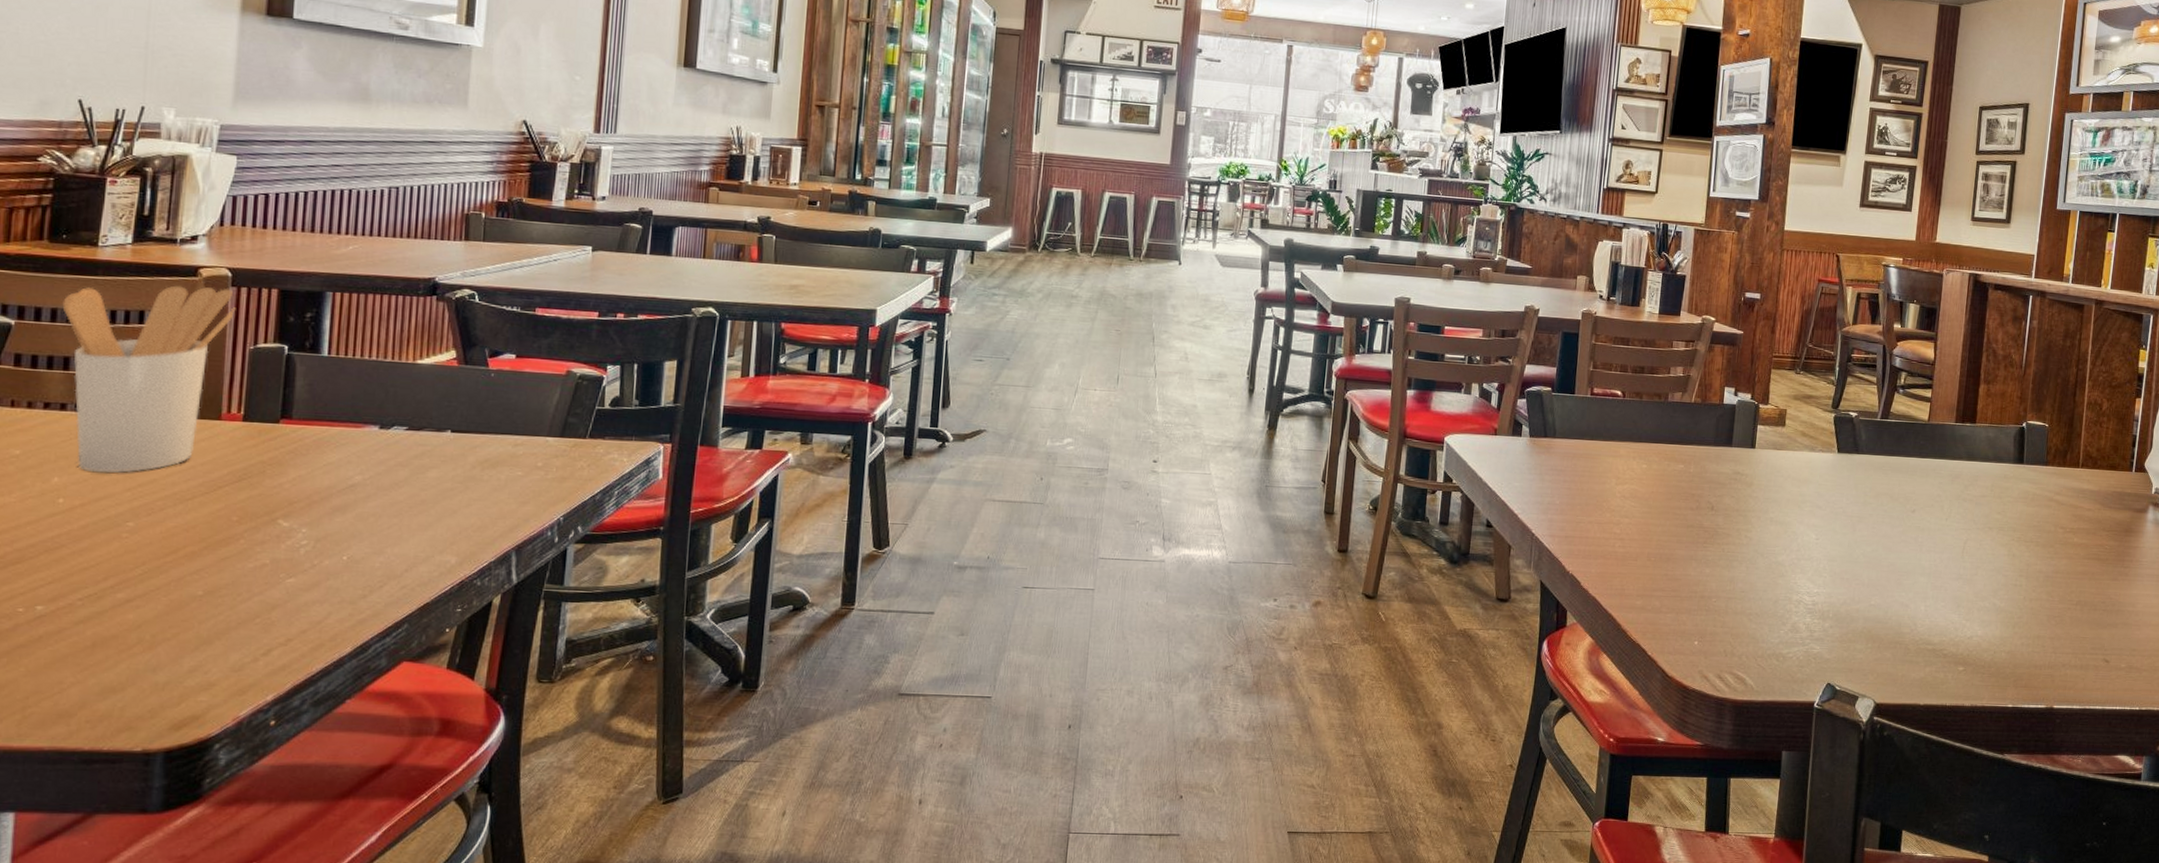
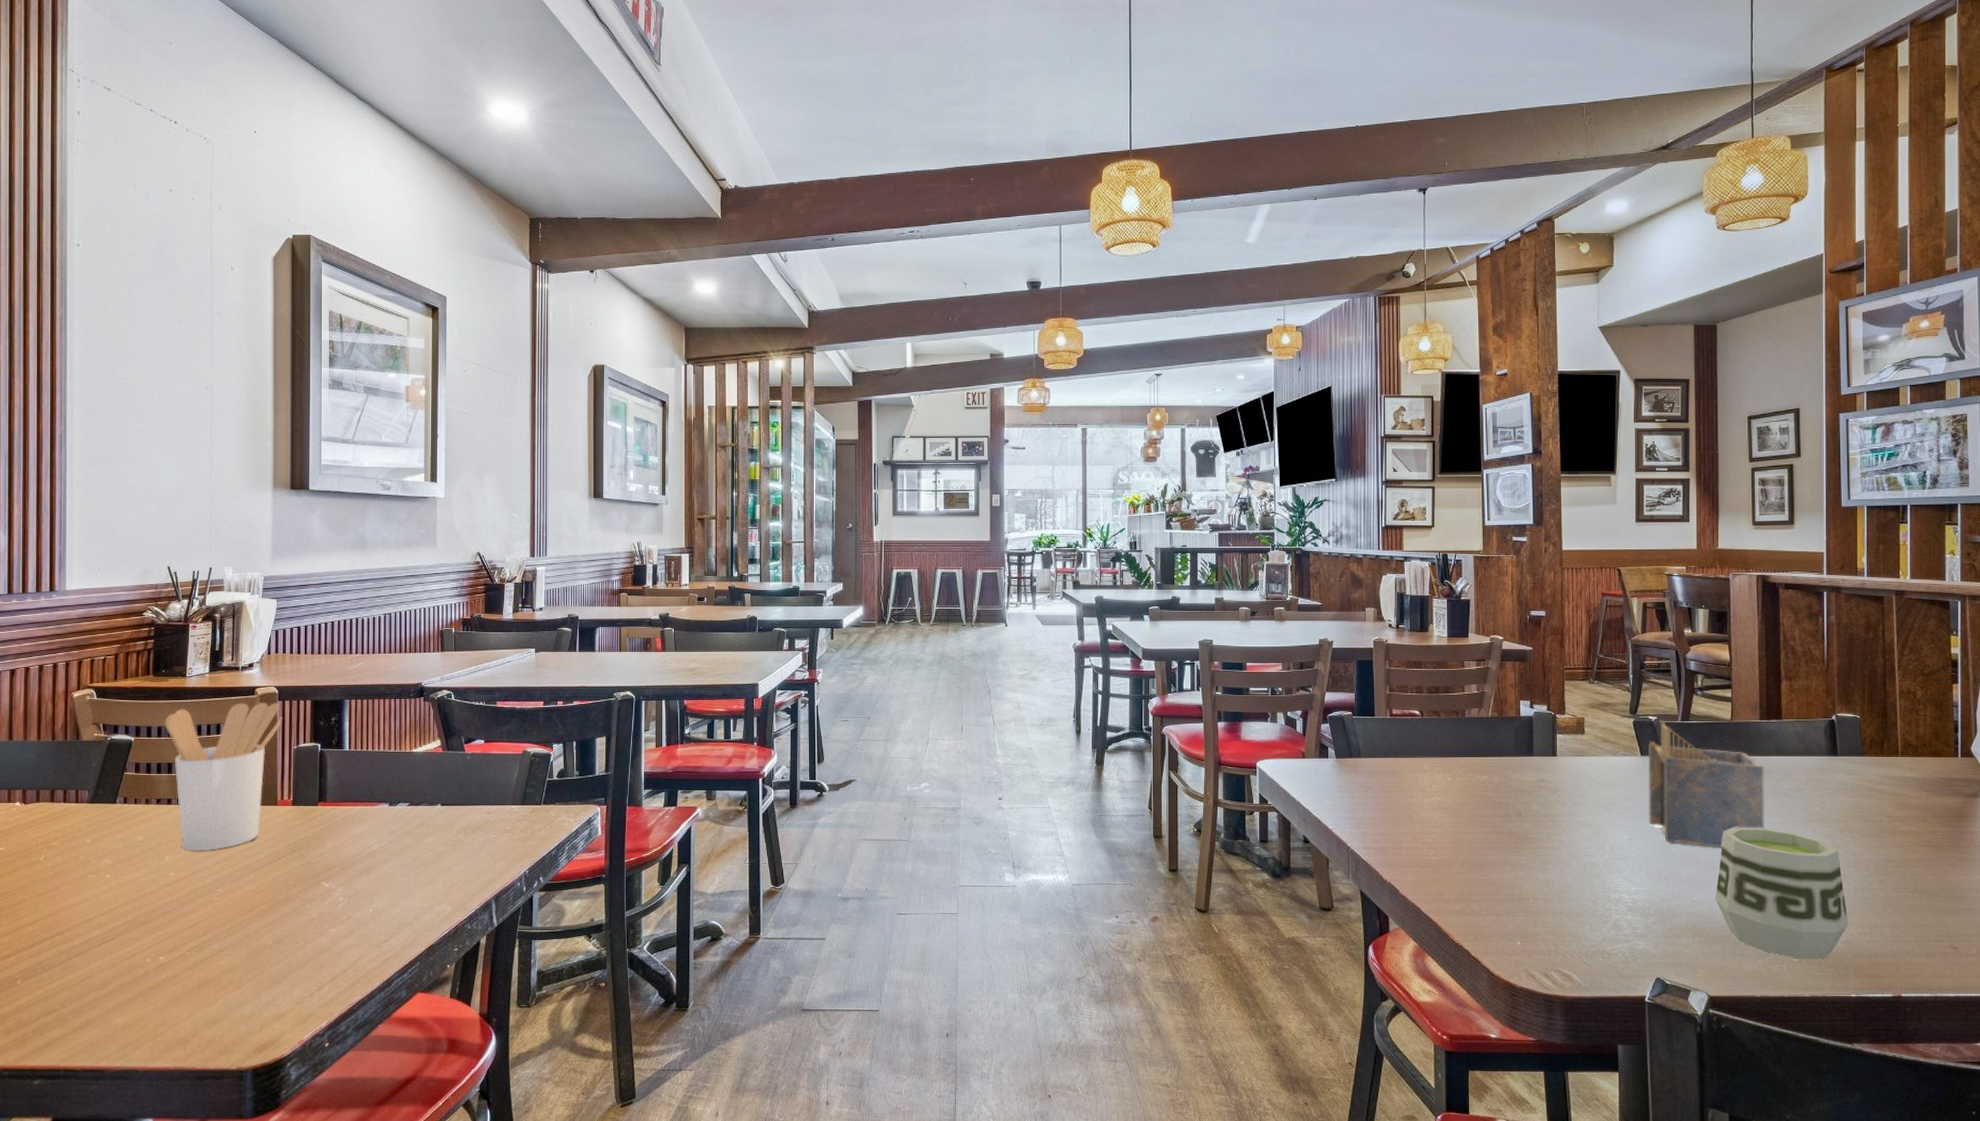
napkin holder: none [1838,419,1954,552] -> present [1648,722,1764,848]
cup: none [1892,532,2014,669] -> present [1715,827,1849,959]

